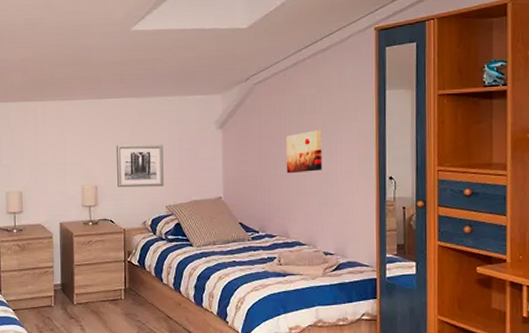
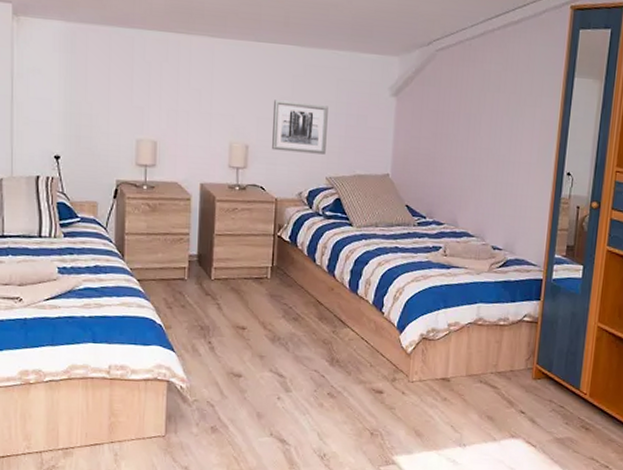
wall art: present [285,130,322,174] -> none [461,111,504,158]

